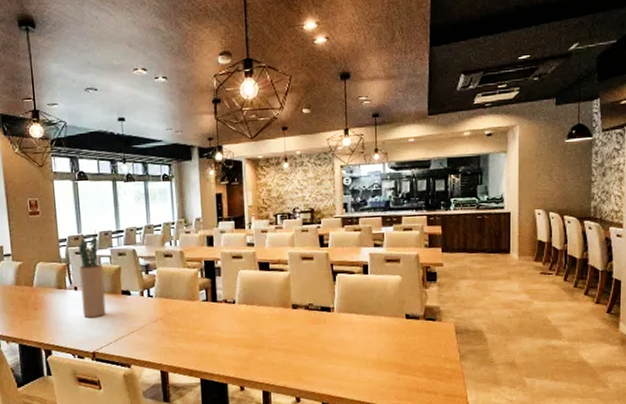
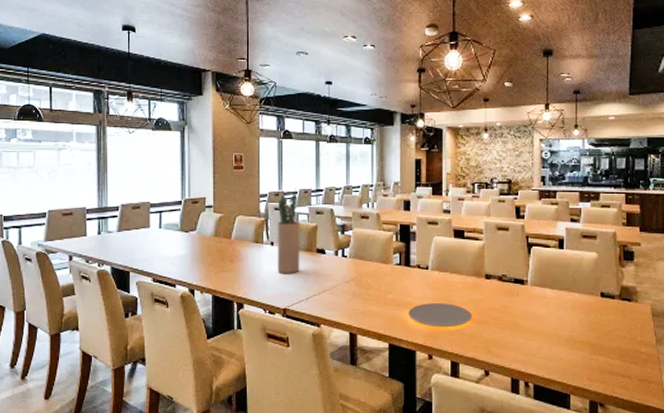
plate: none [218,335,282,360] -> present [408,303,473,328]

